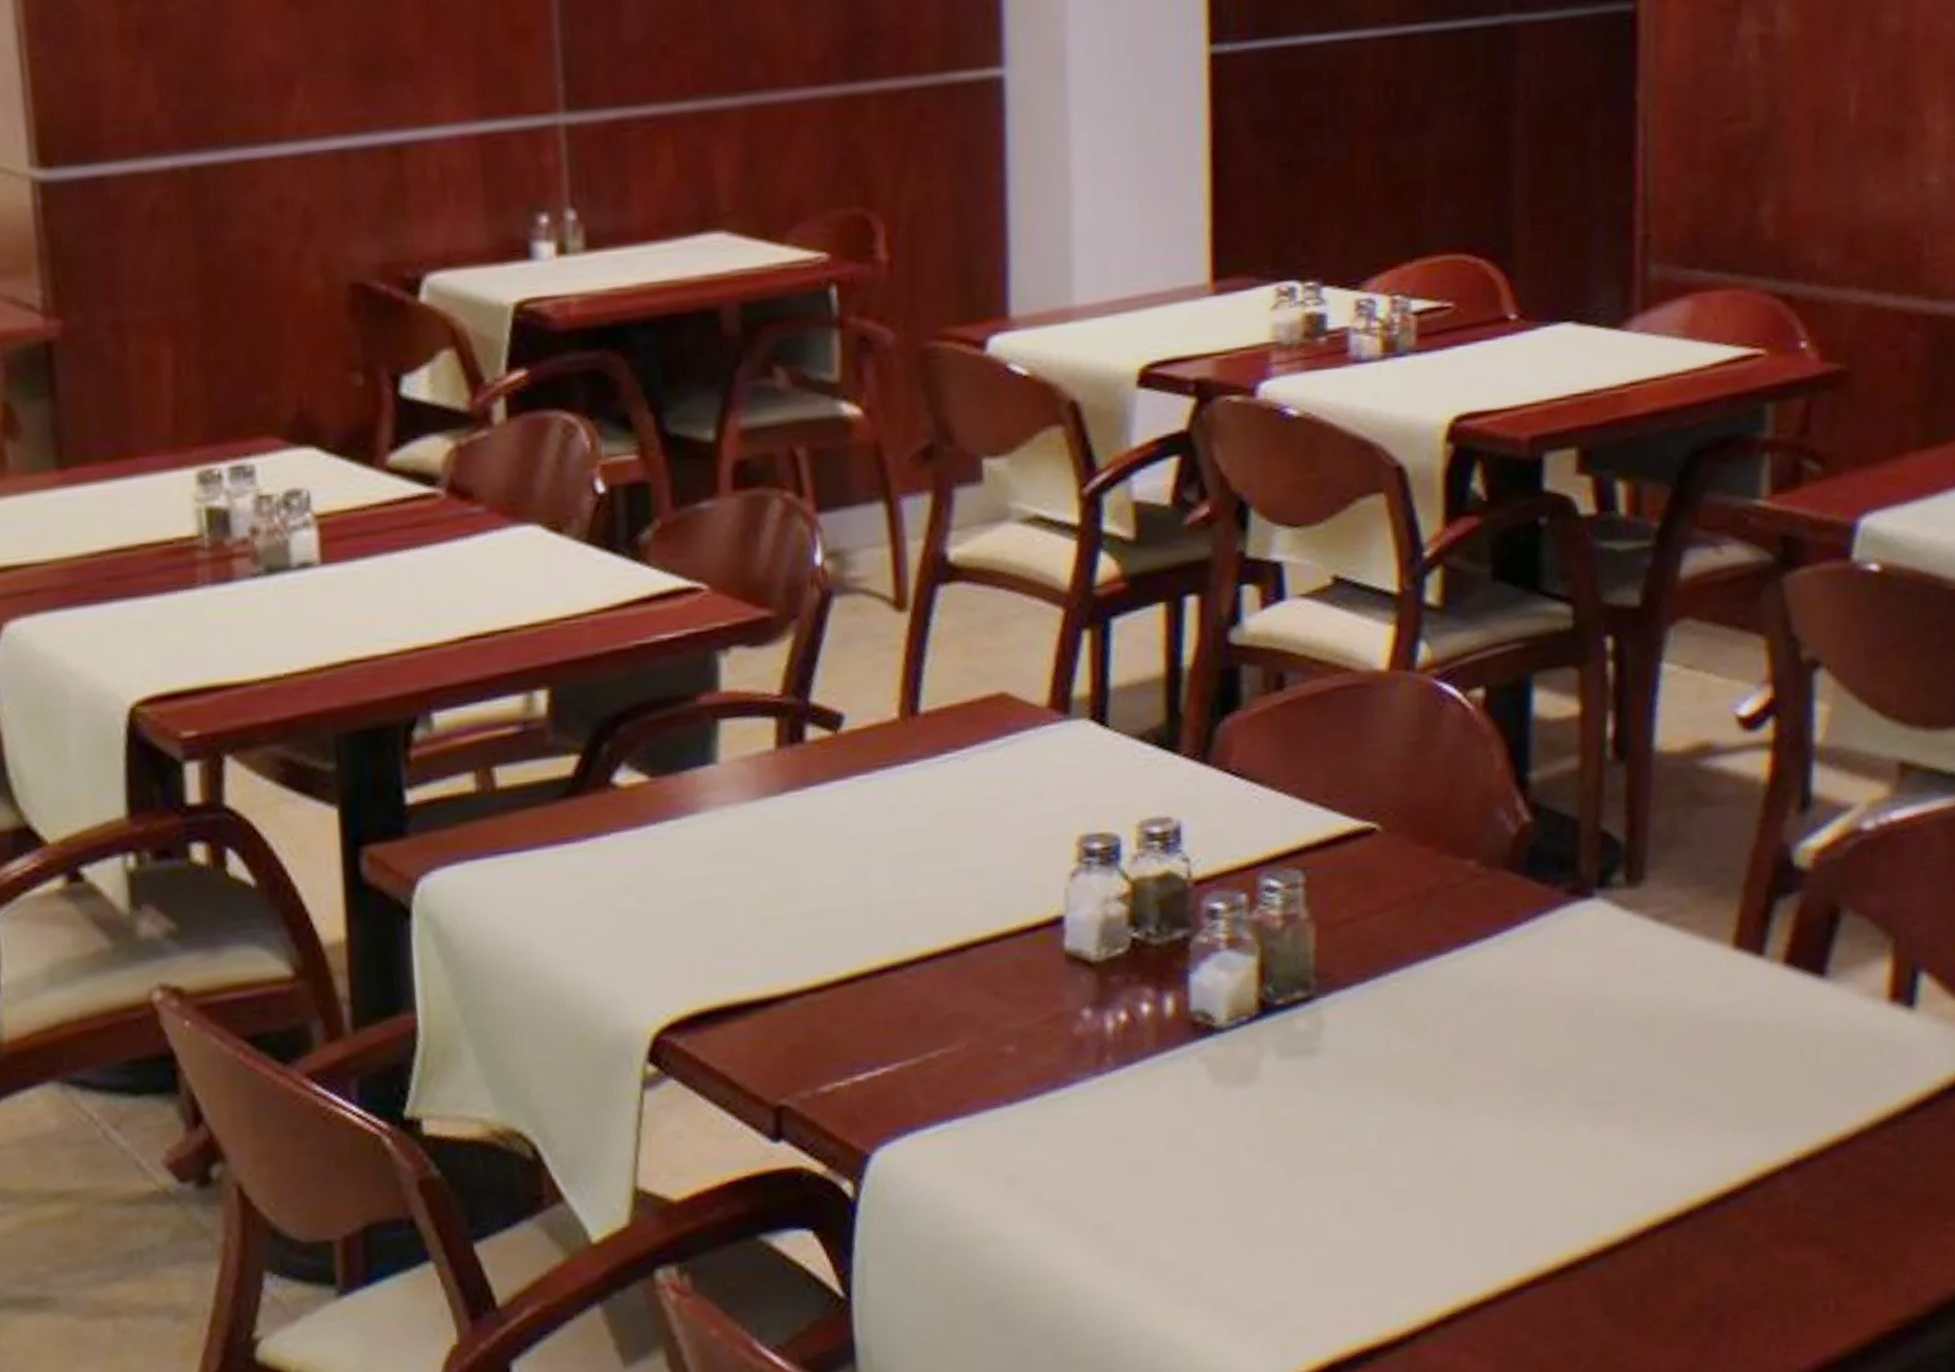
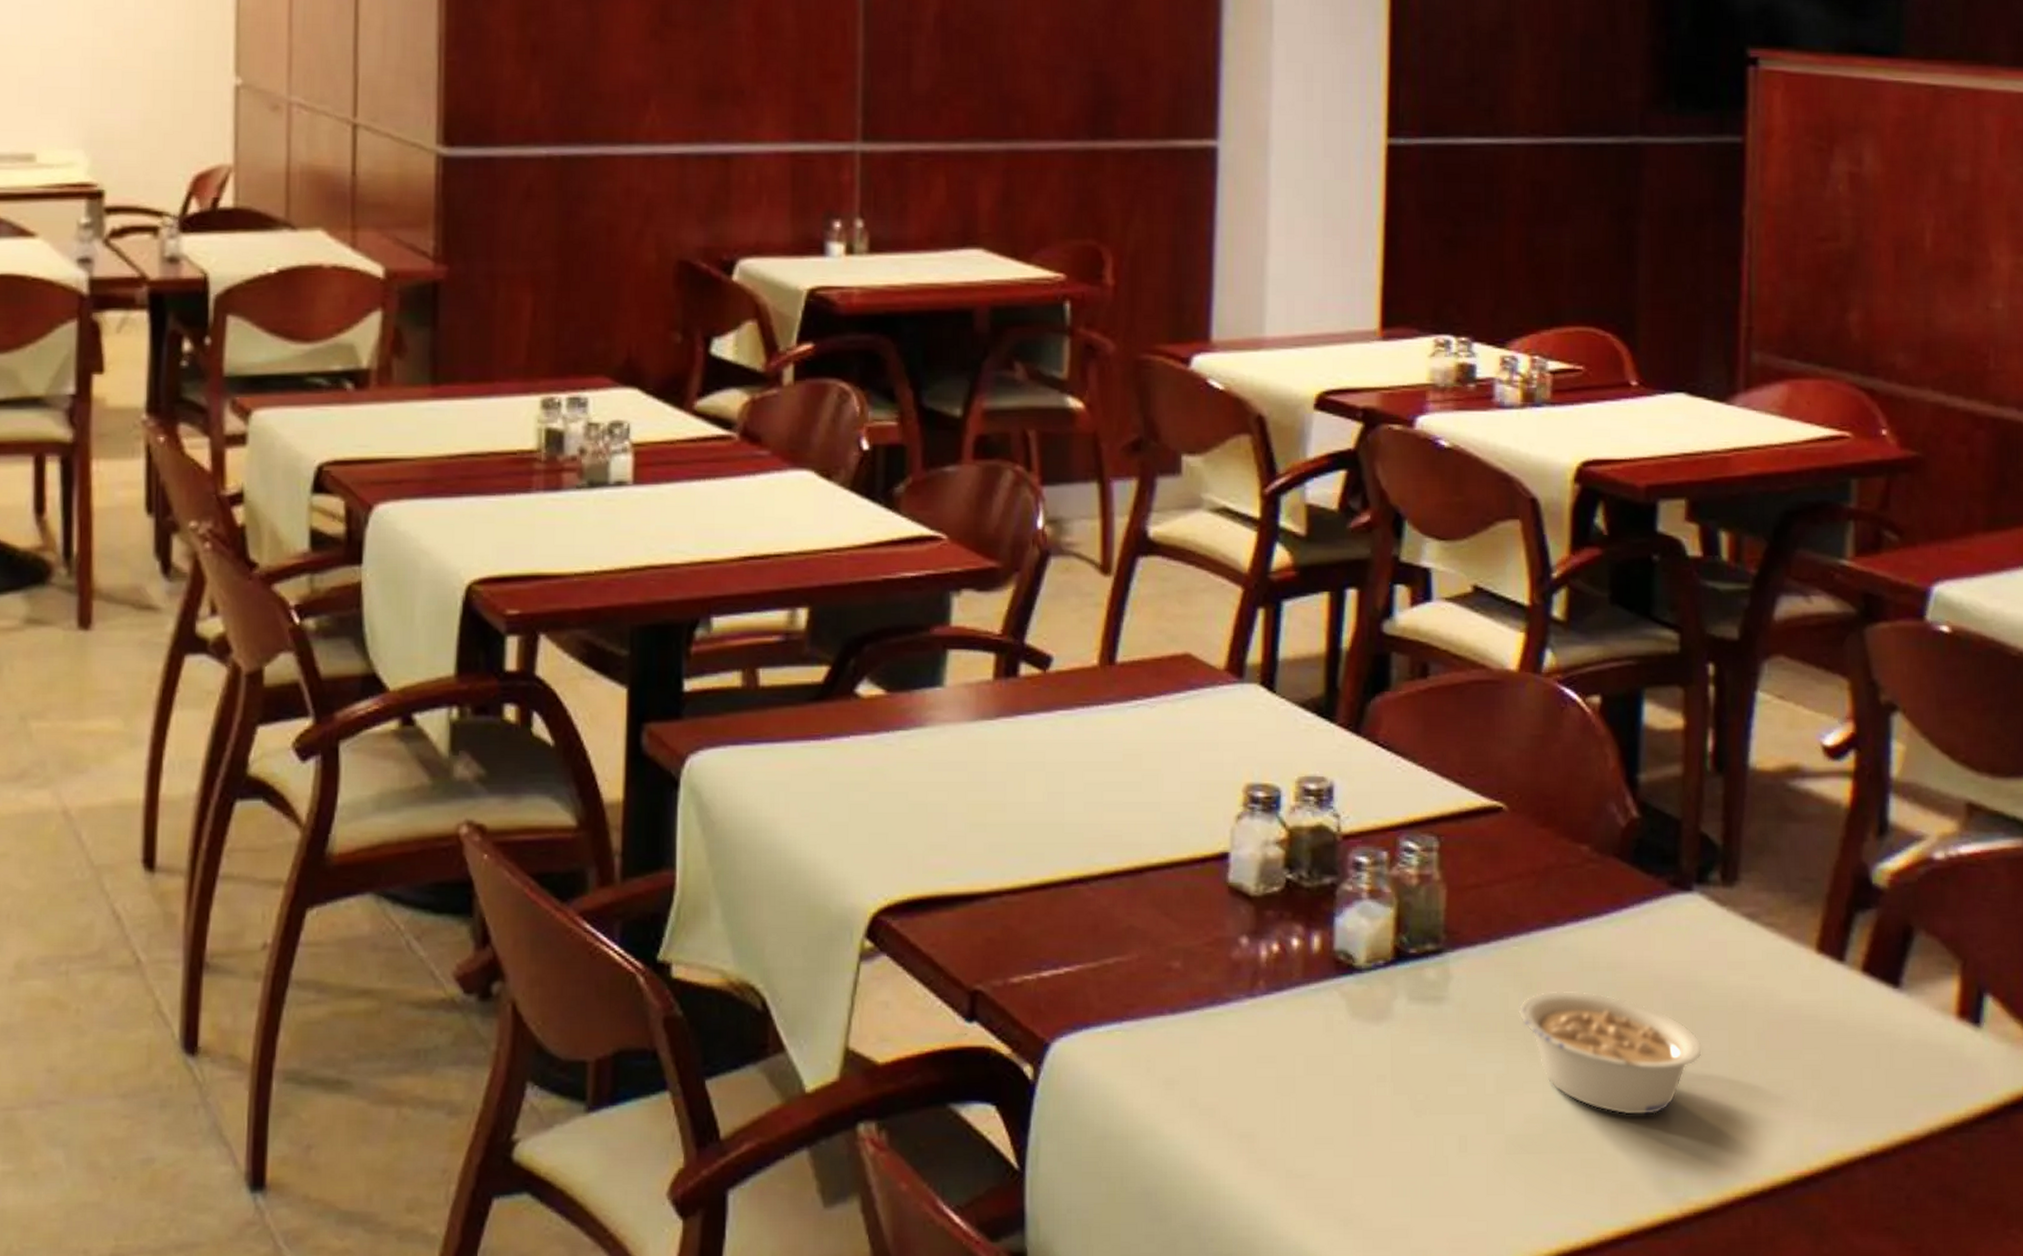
legume: none [1401,1022,1609,1153] -> present [1518,990,1703,1116]

